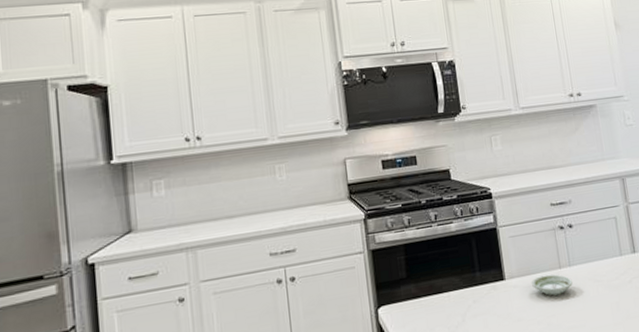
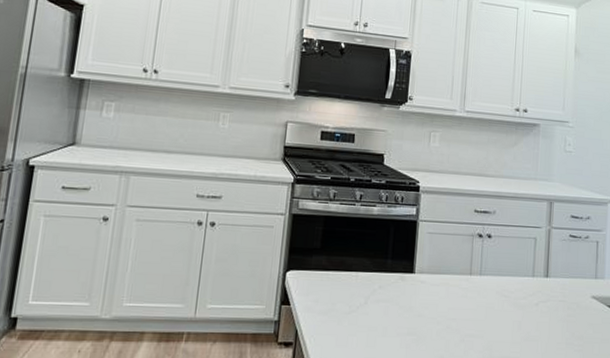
saucer: present [531,274,573,296] -> none [439,277,480,300]

